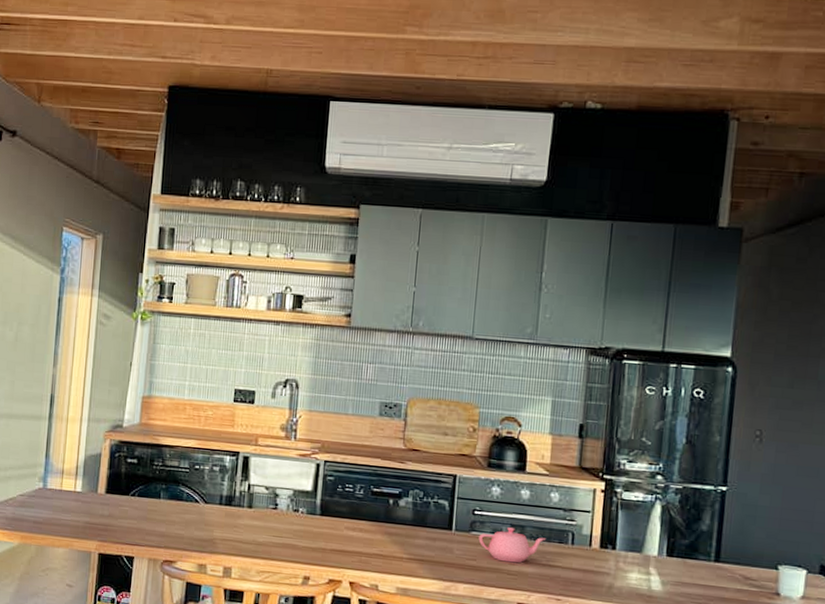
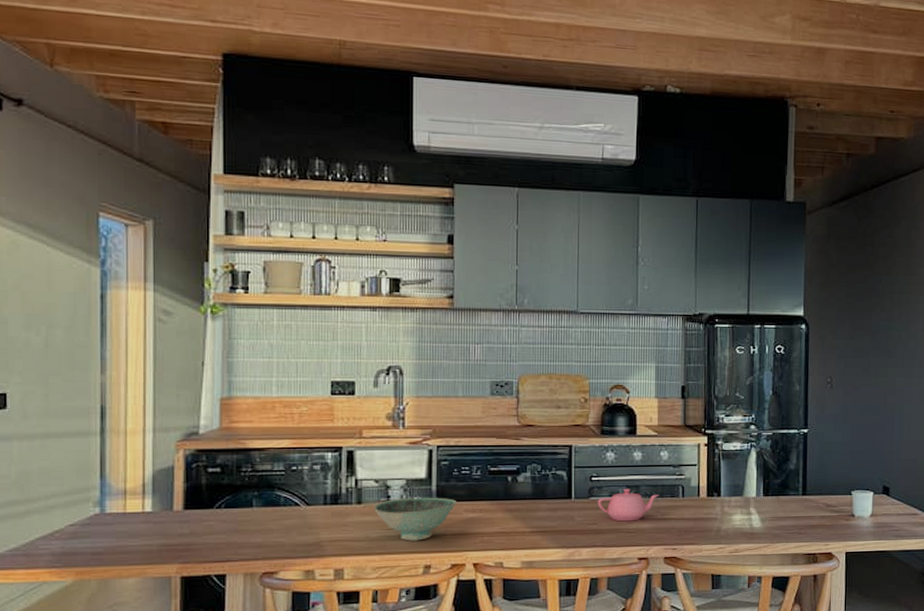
bowl: none [262,507,339,551] -> present [373,497,457,541]

